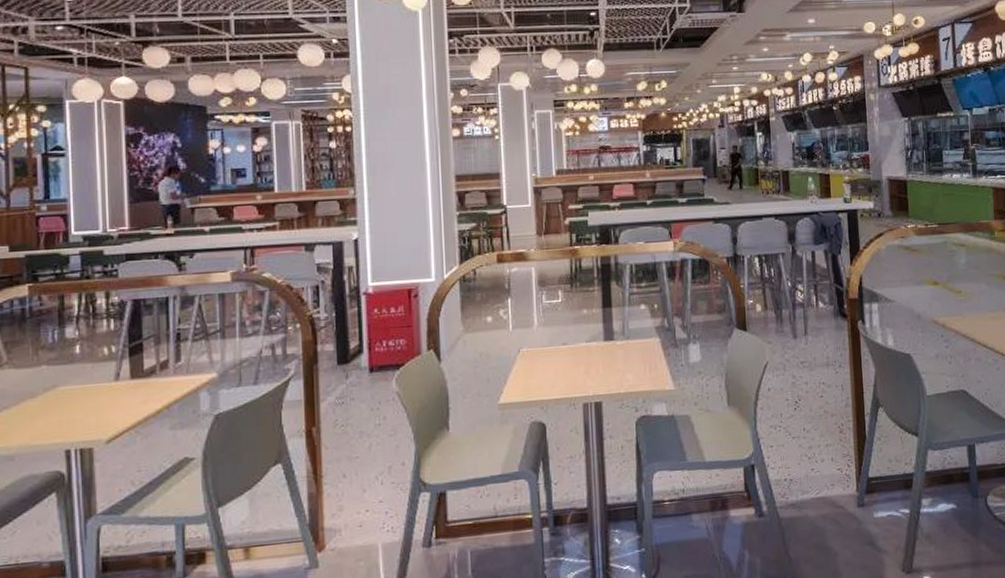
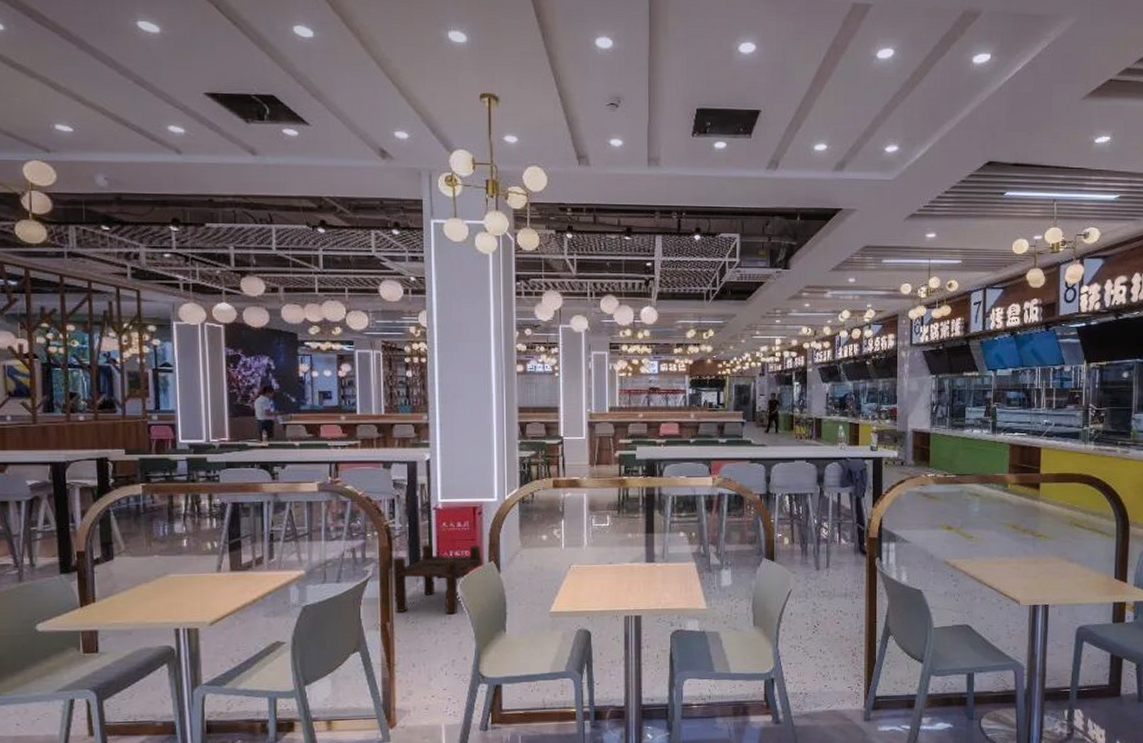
stool: none [317,332,420,415] -> present [392,544,482,615]

